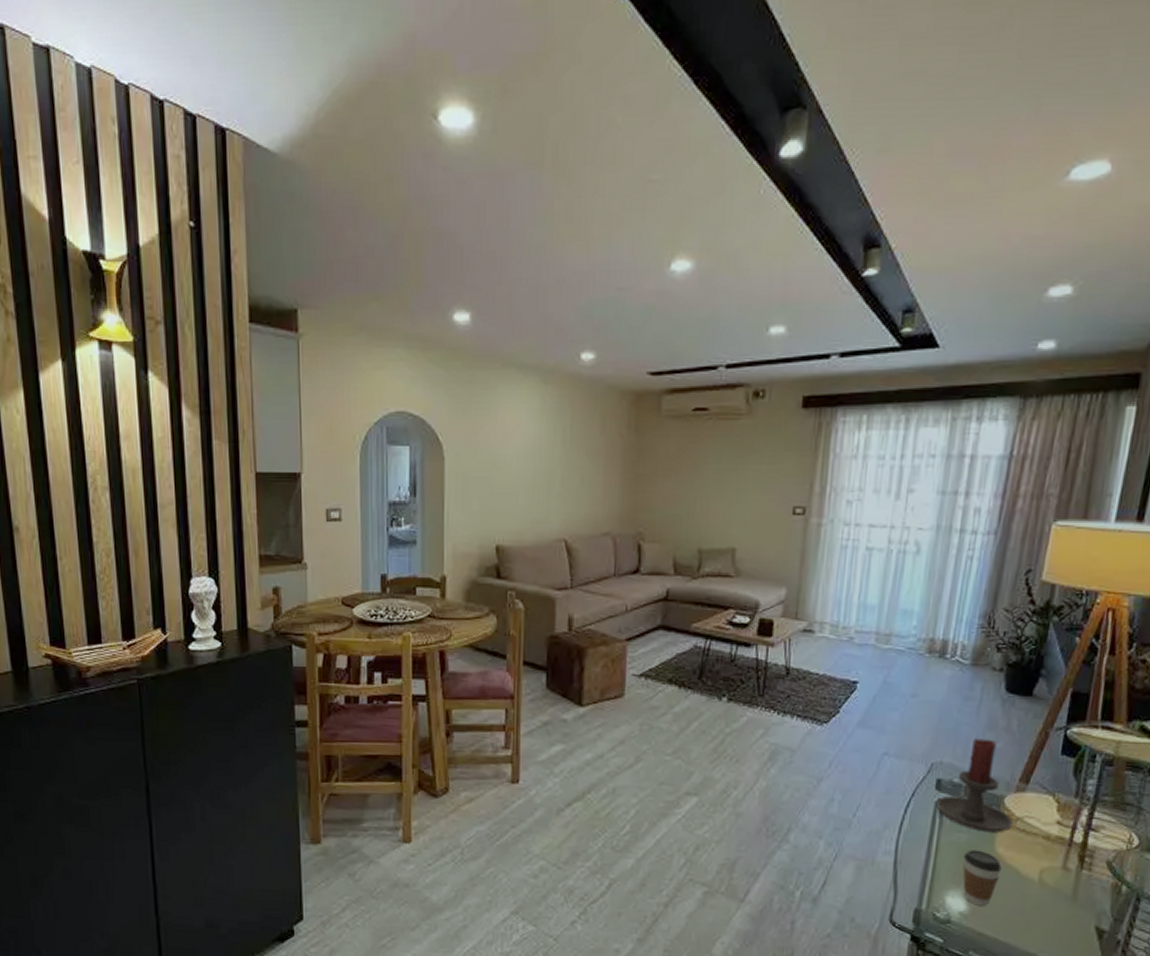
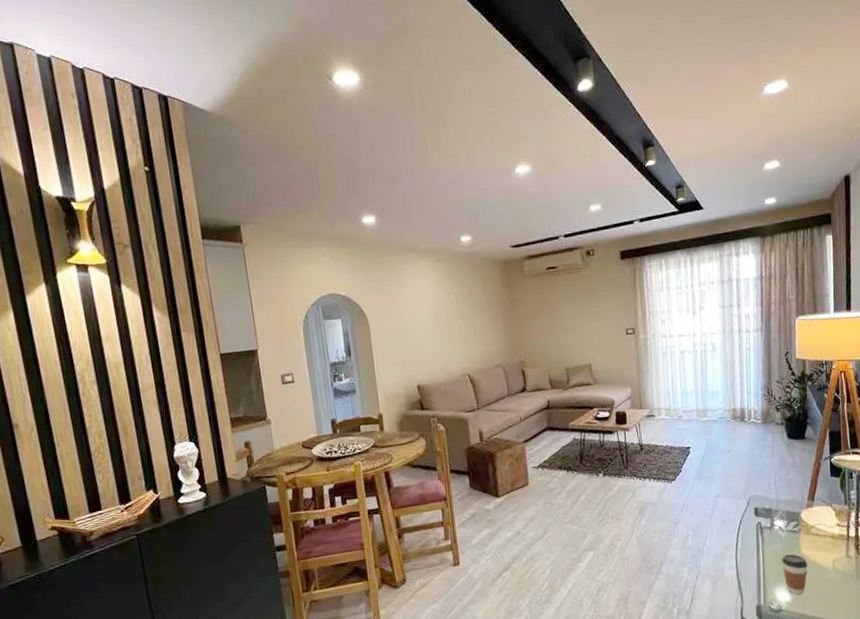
candle holder: present [936,738,1013,833] -> none [757,473,809,541]

